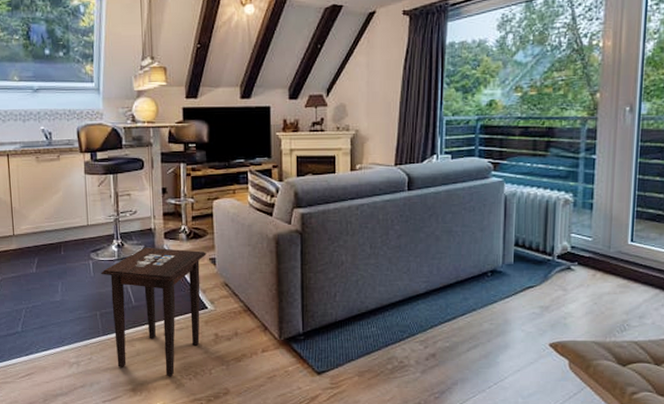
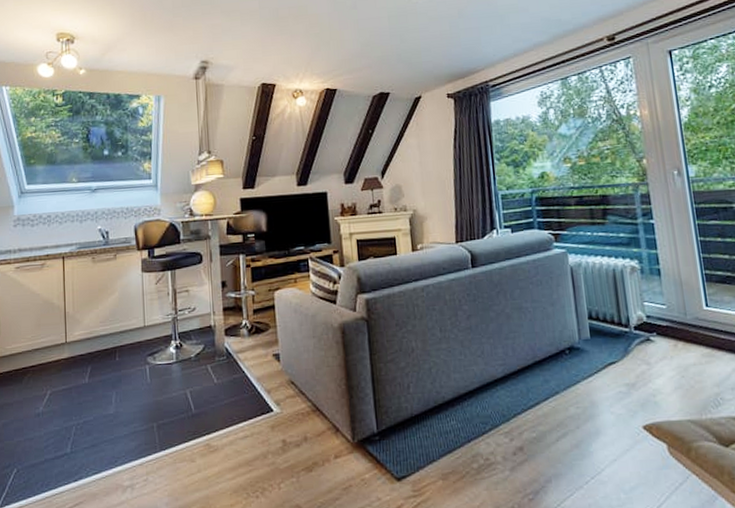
side table: present [101,247,207,377] -> none [158,346,270,496]

